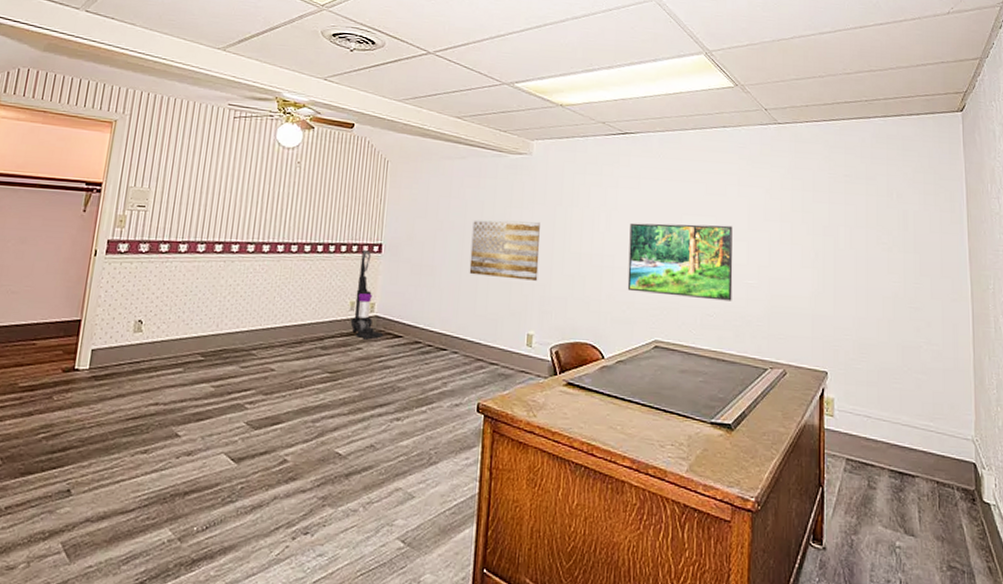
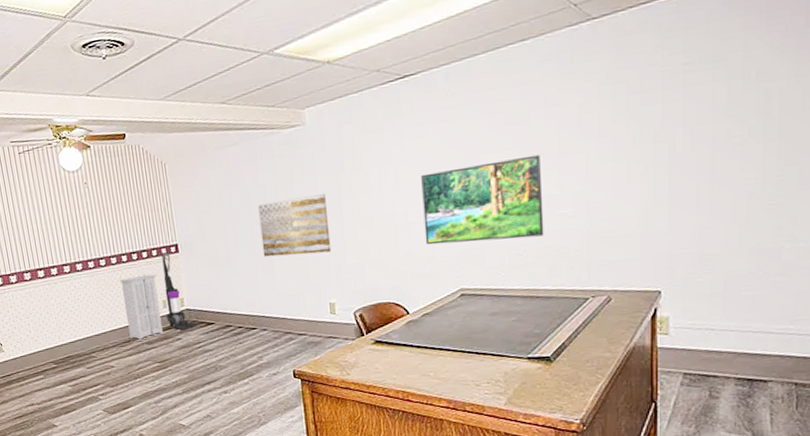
storage cabinet: none [303,270,351,342] -> present [119,274,163,340]

